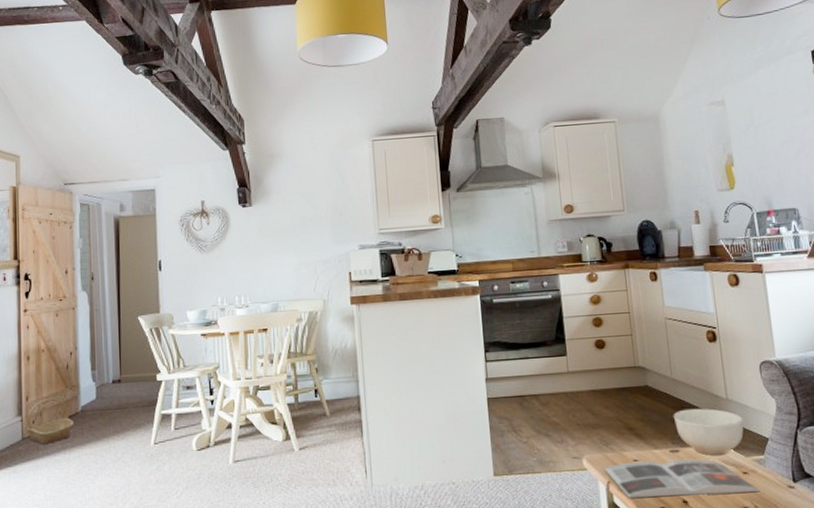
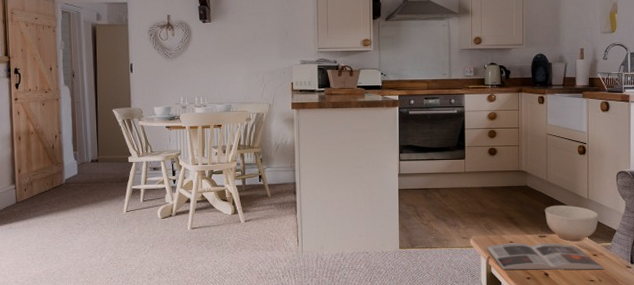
basket: present [27,397,73,444] -> none [19,171,59,208]

